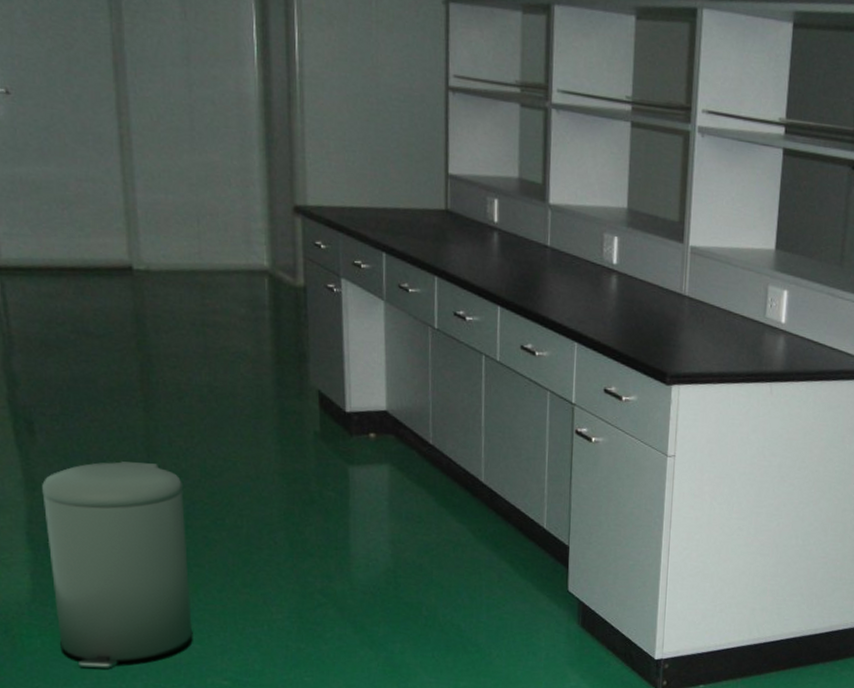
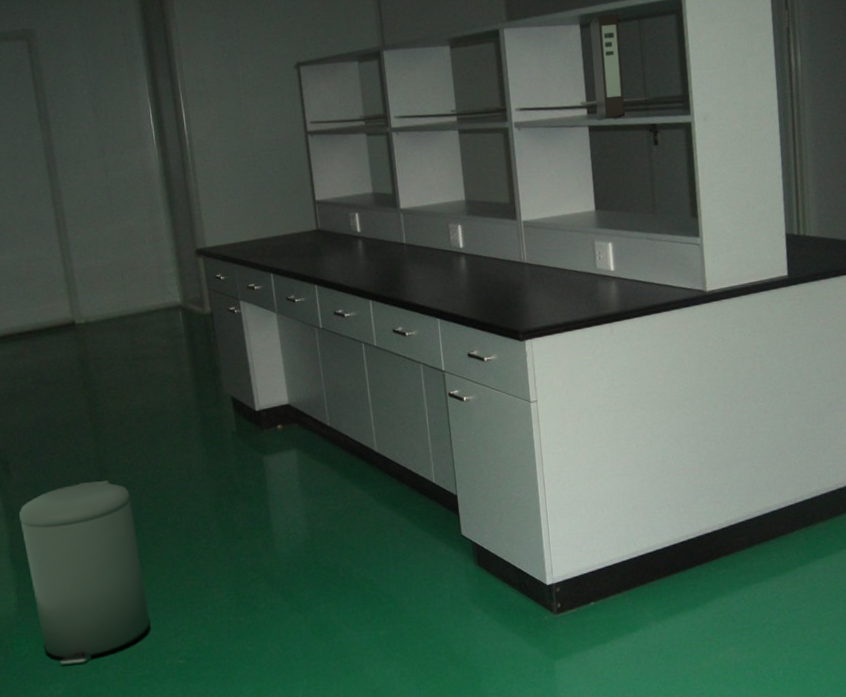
binder: none [795,14,839,147] -> present [590,14,625,121]

